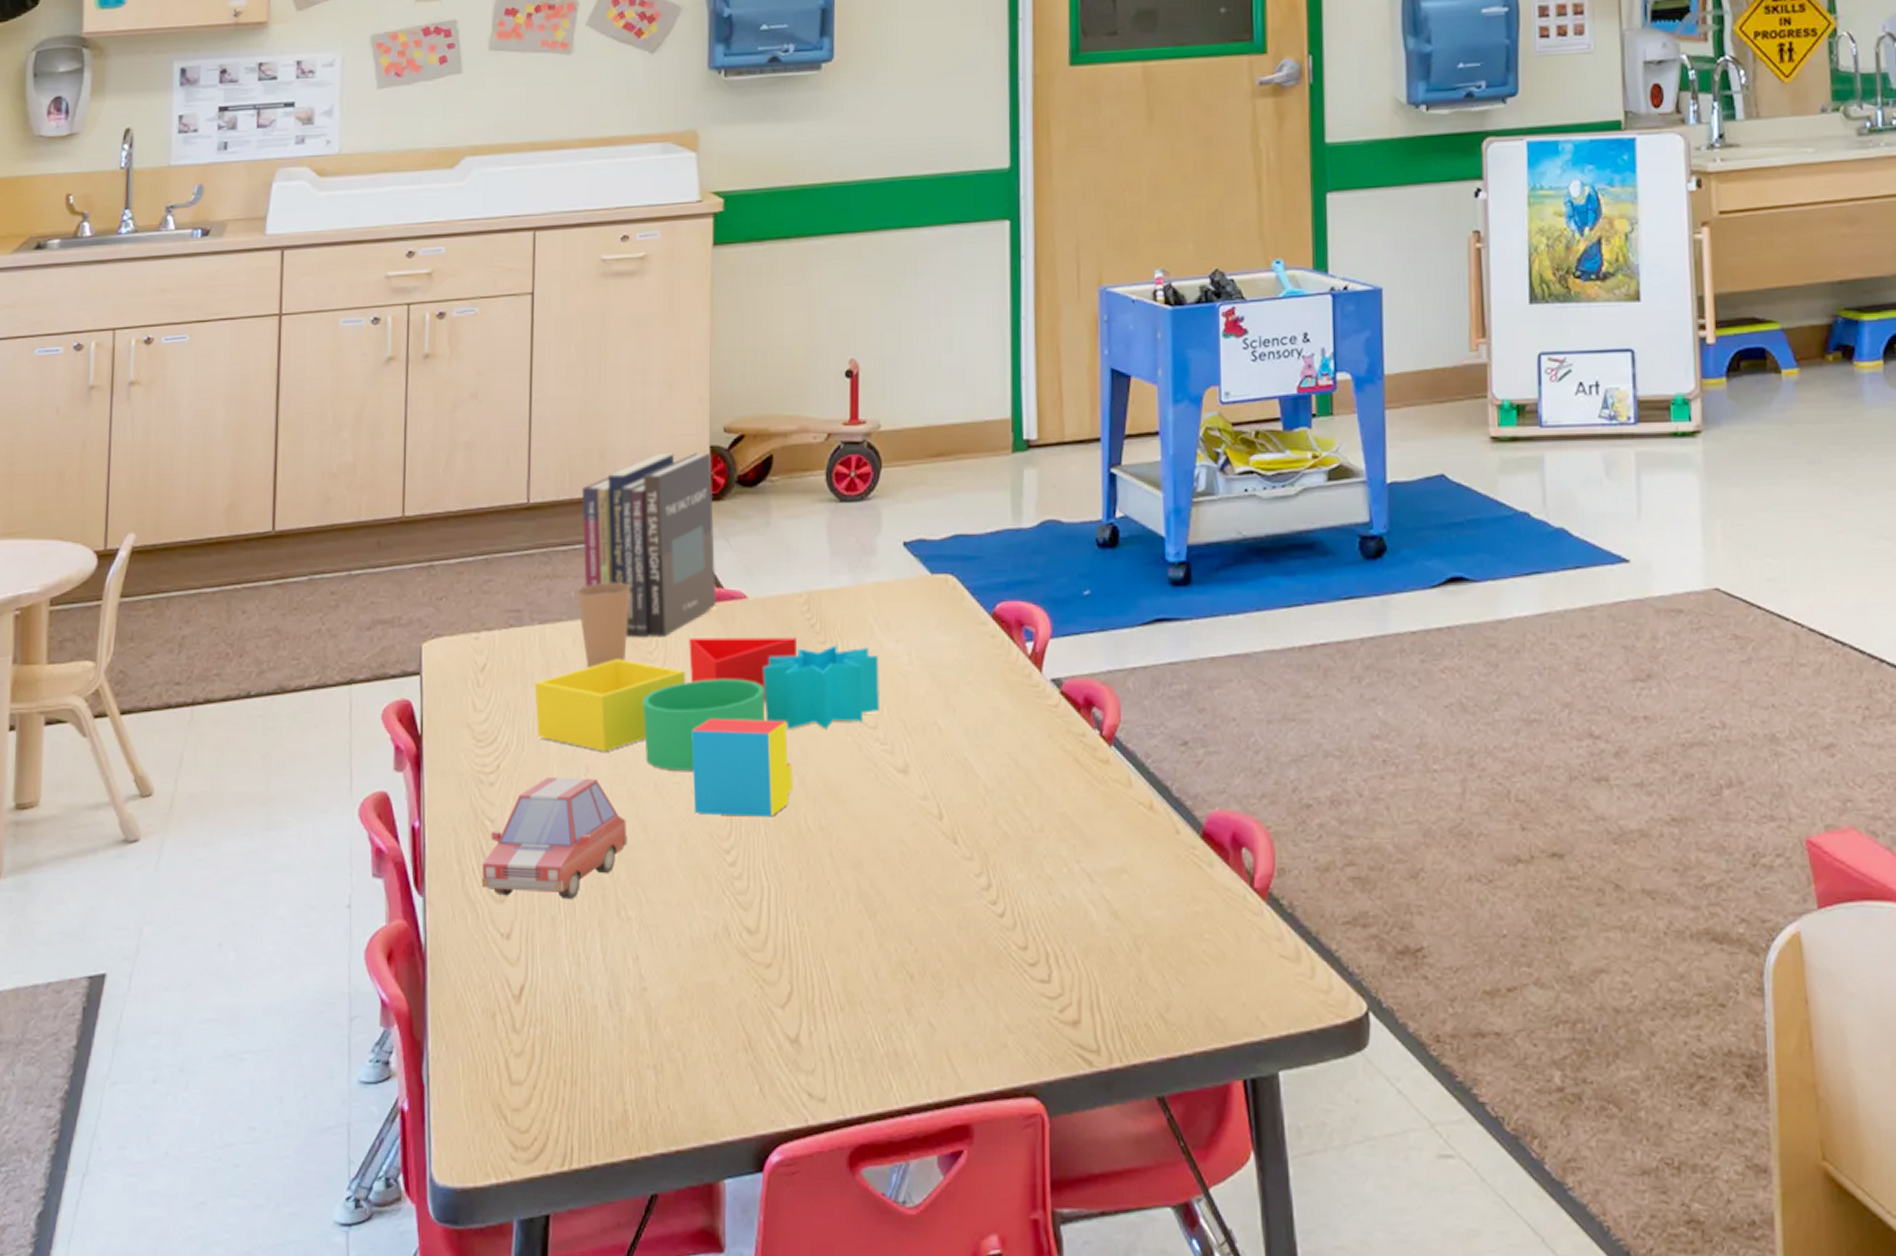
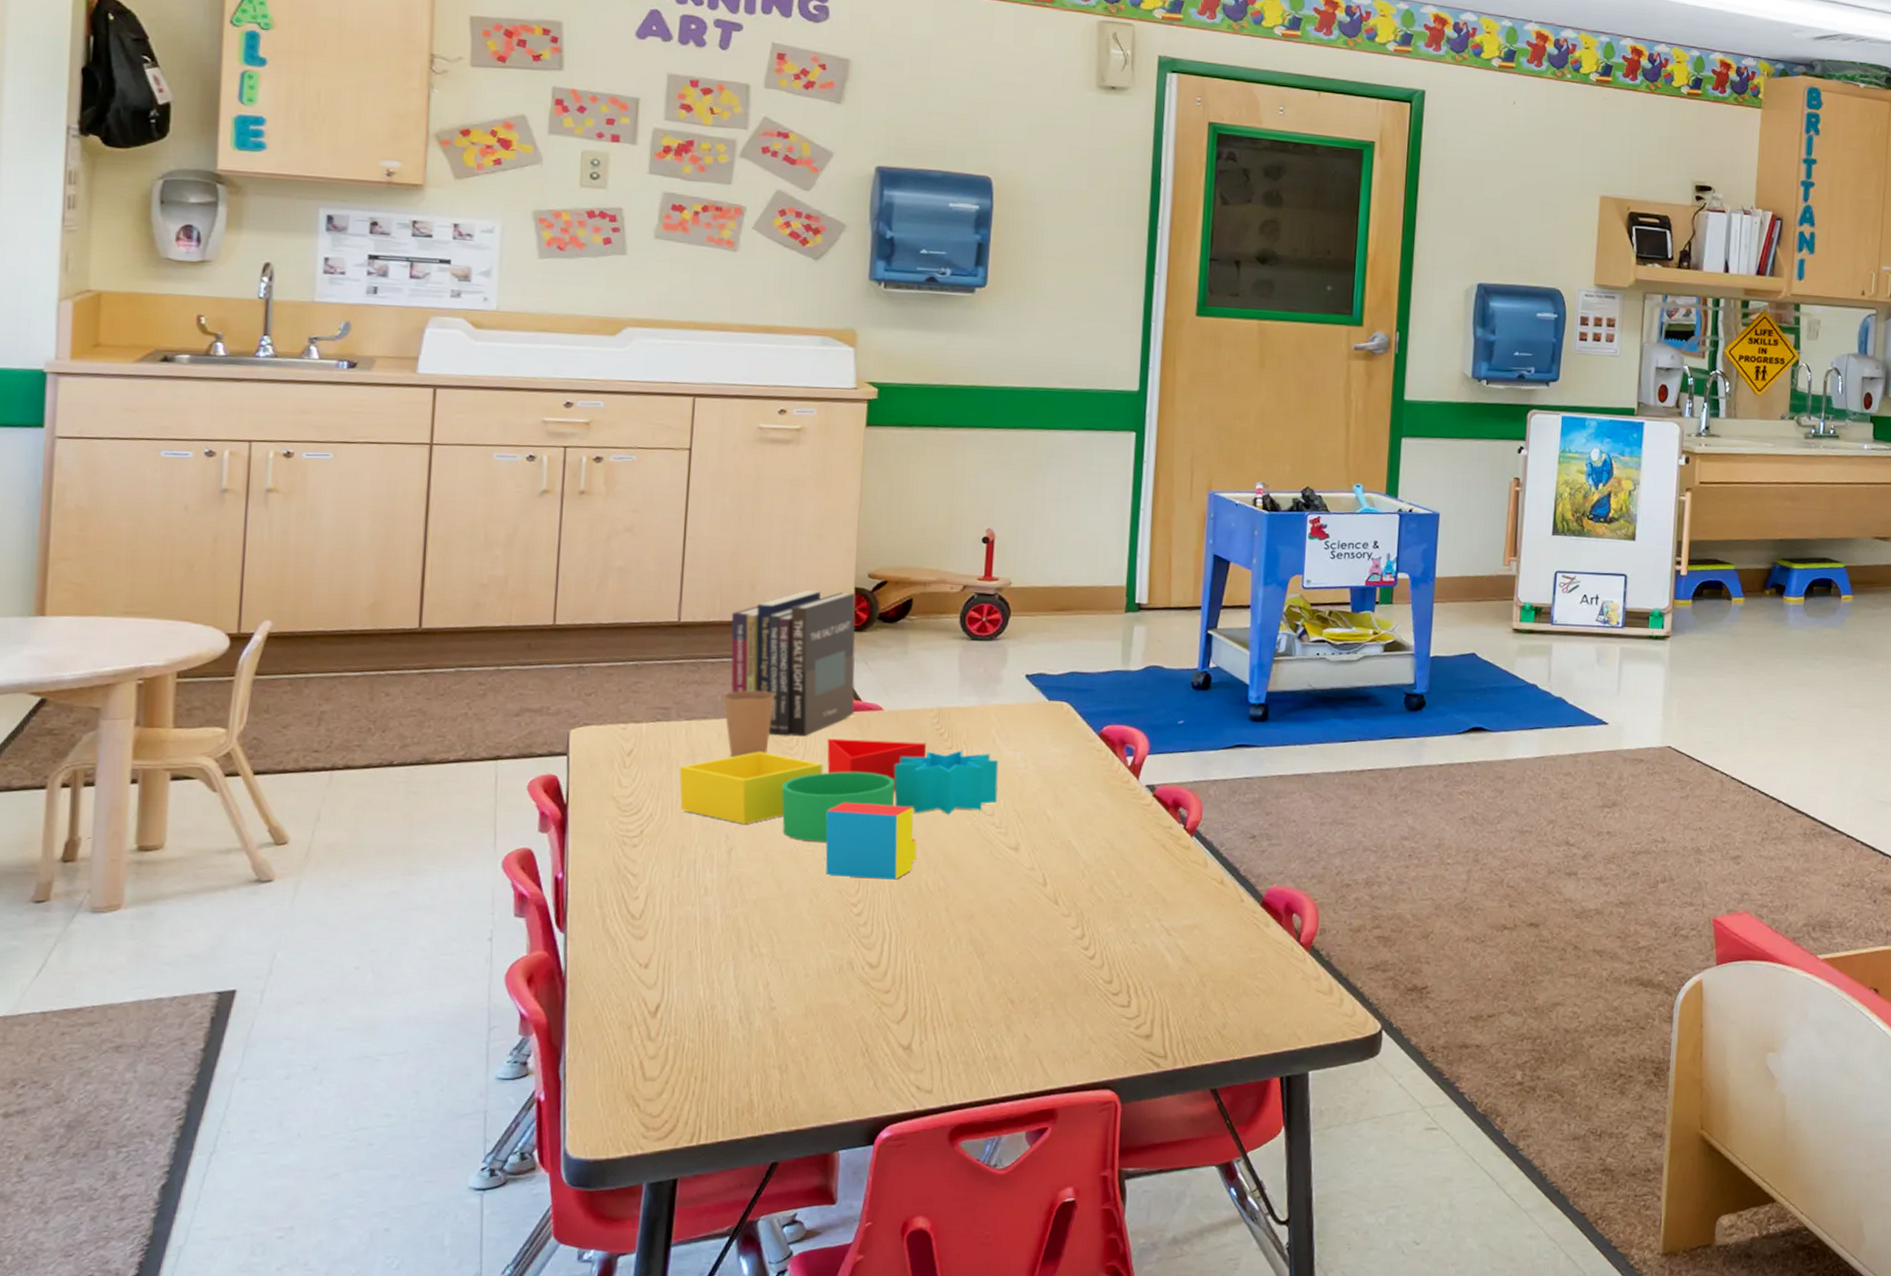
toy car: present [481,777,628,899] -> none [621,842,763,938]

